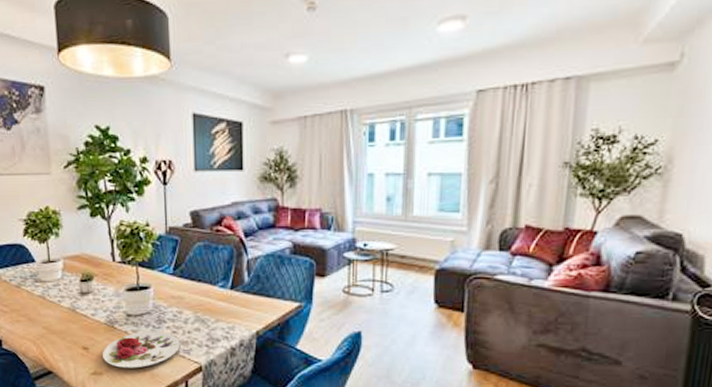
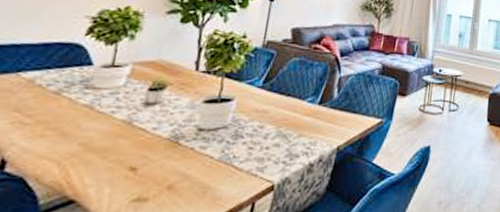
plate: present [102,331,181,368] -> none [153,147,255,191]

